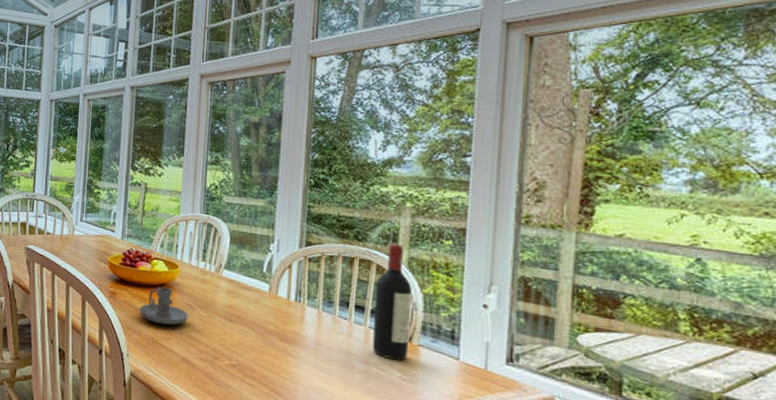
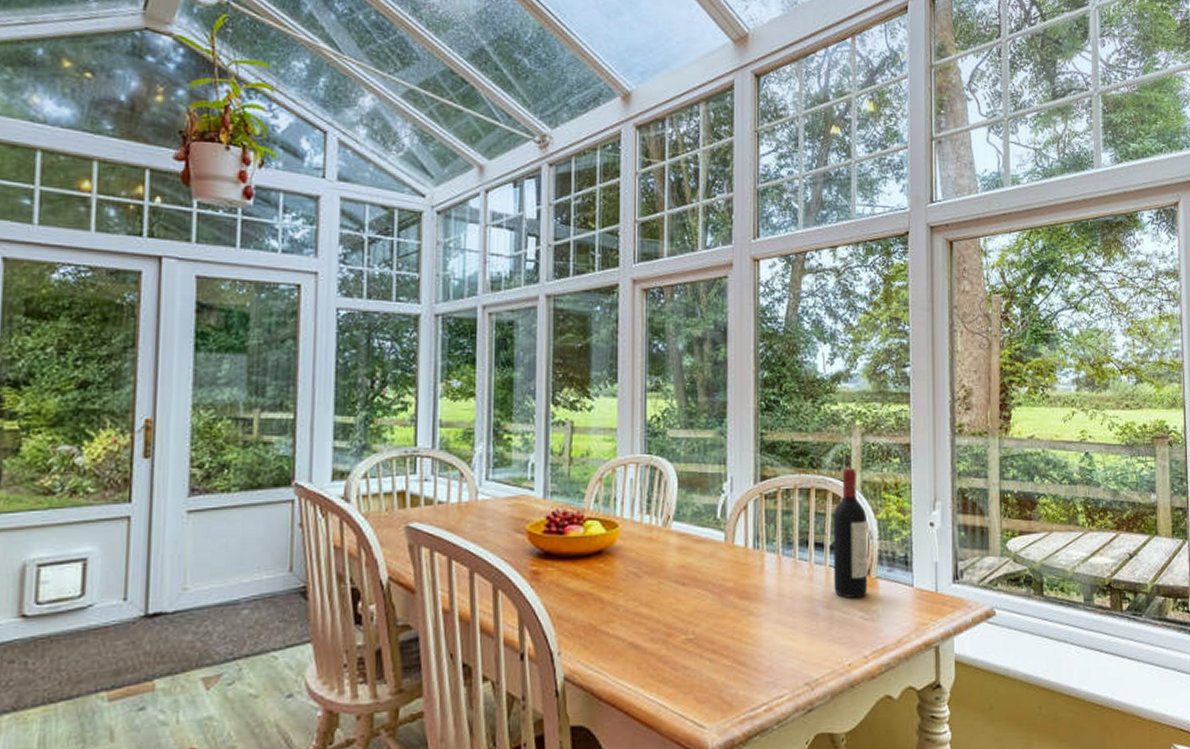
candle holder: present [139,286,188,326] -> none [571,554,634,604]

